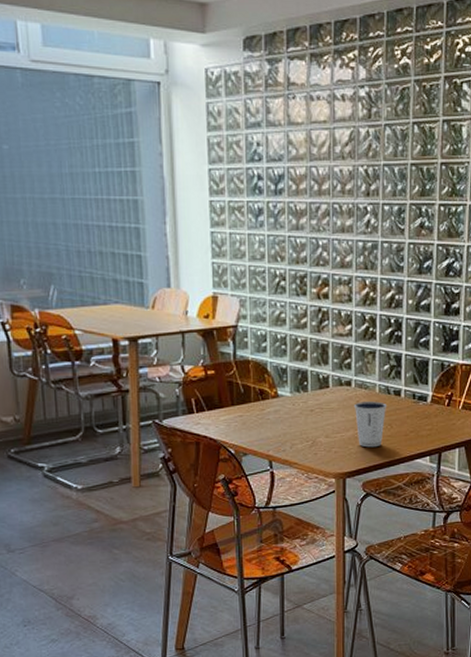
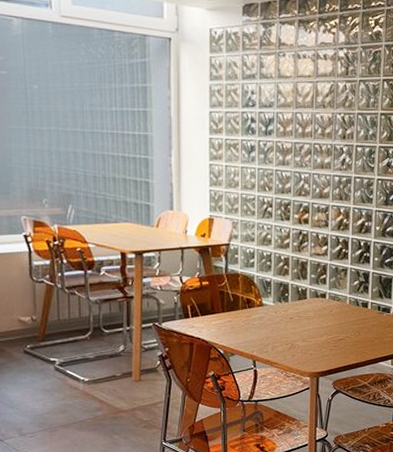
dixie cup: present [355,401,387,448] -> none [328,312,356,351]

